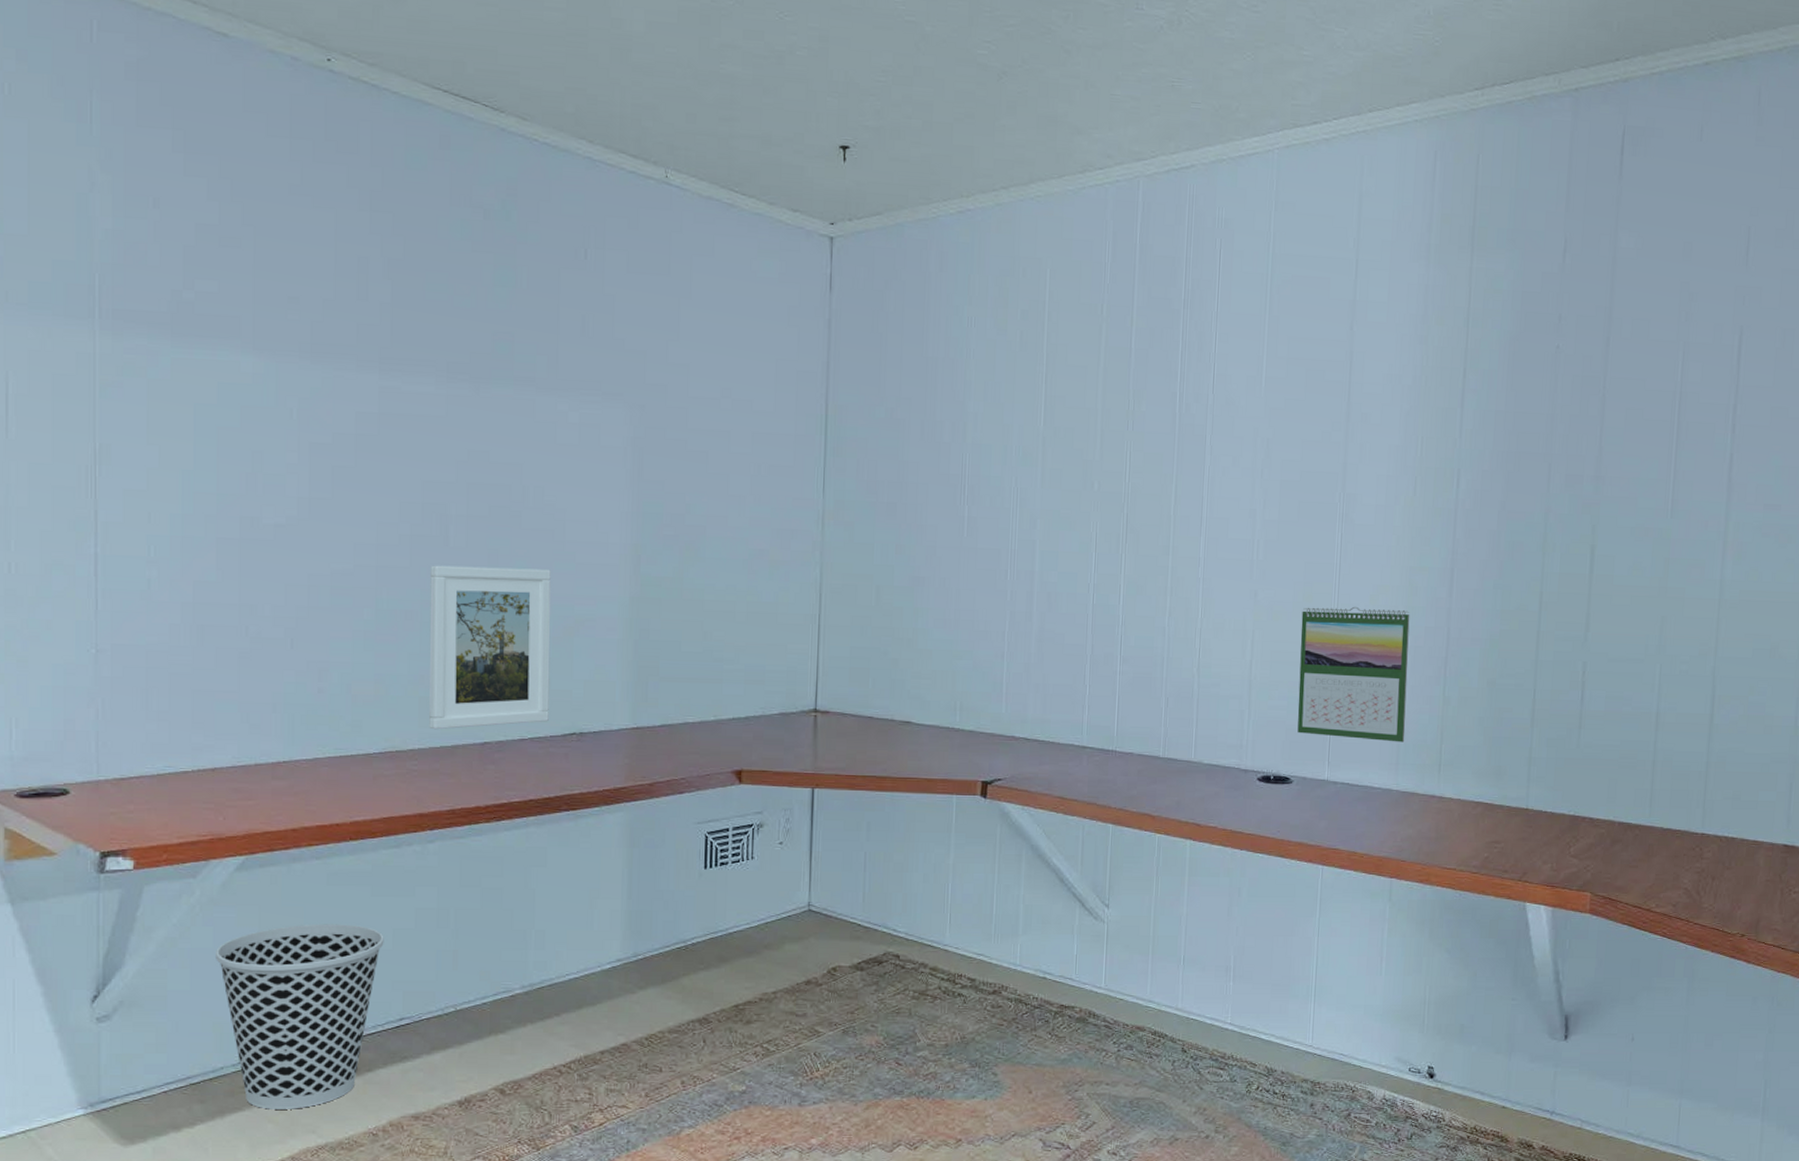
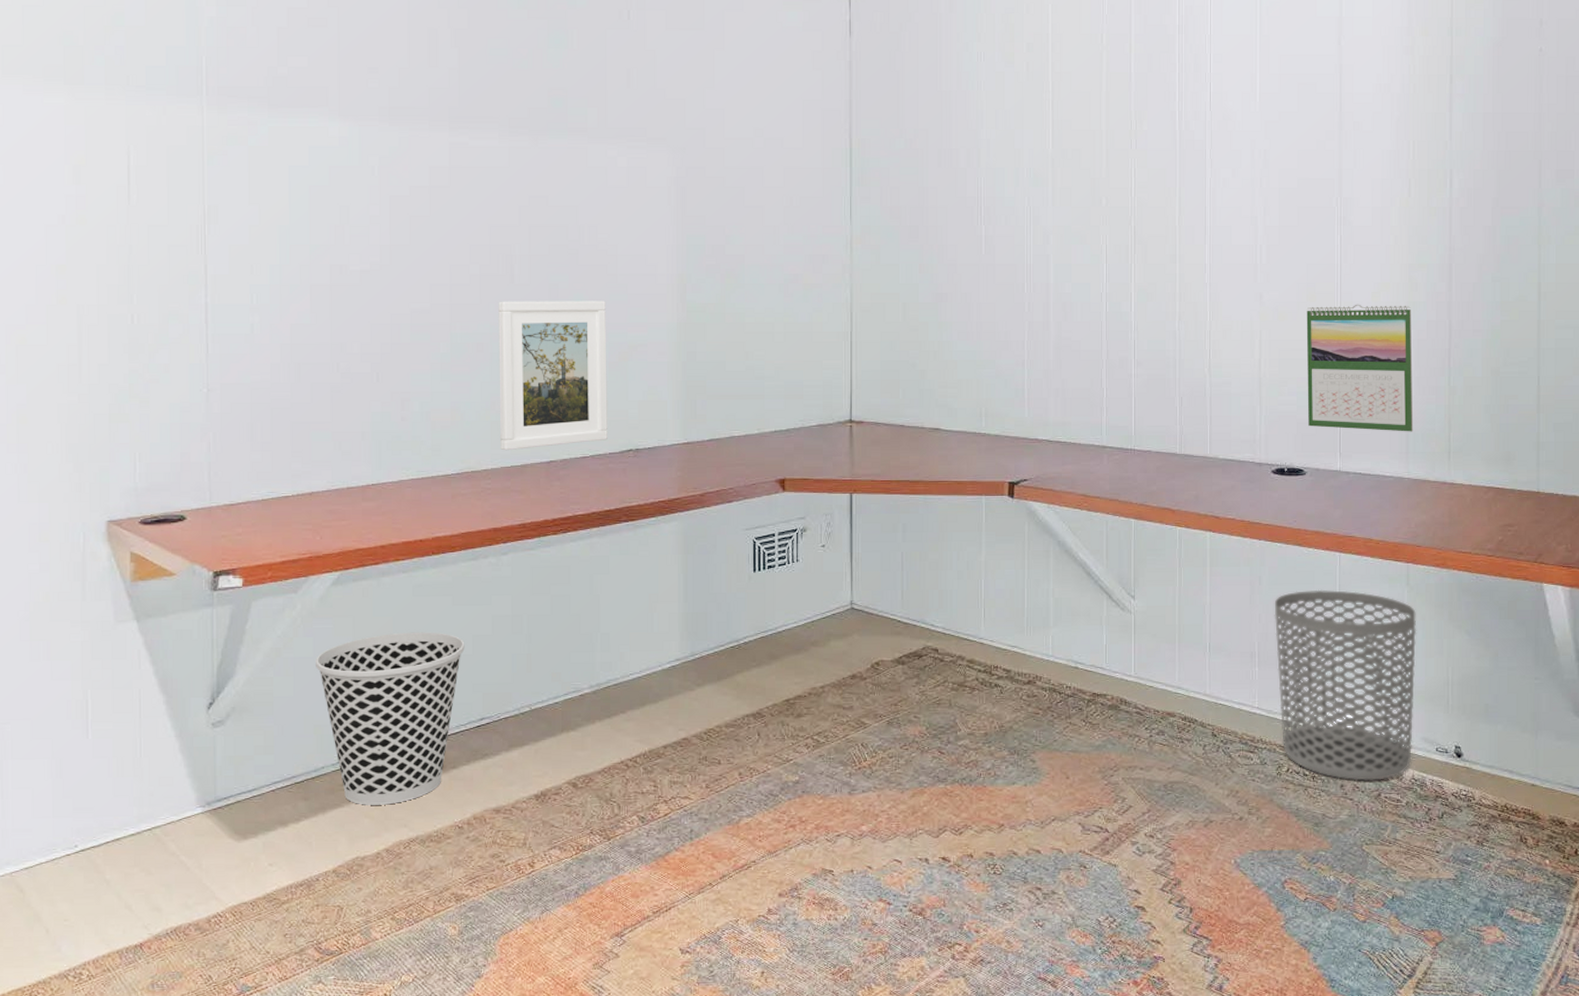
waste bin: none [1252,903,1397,1100] -> present [1274,589,1417,781]

